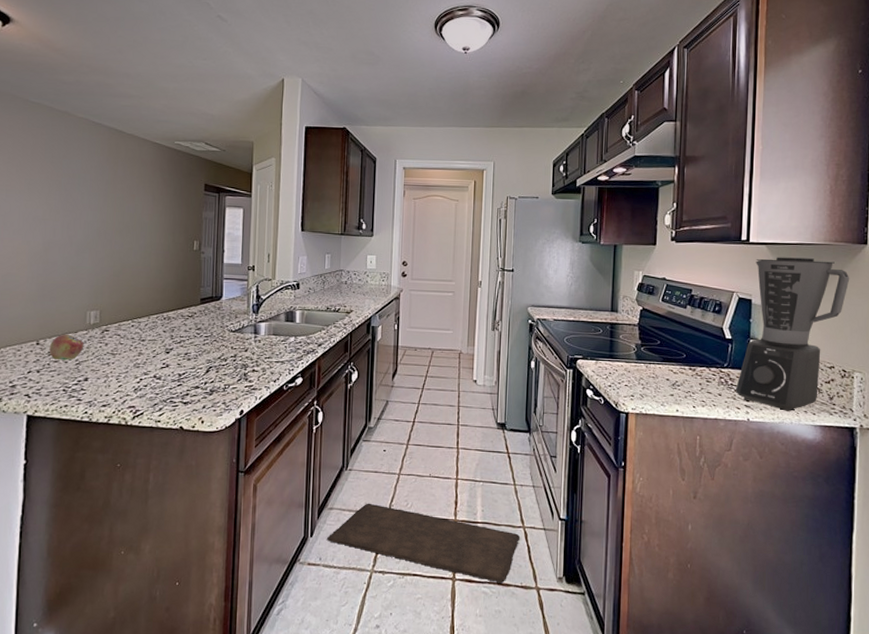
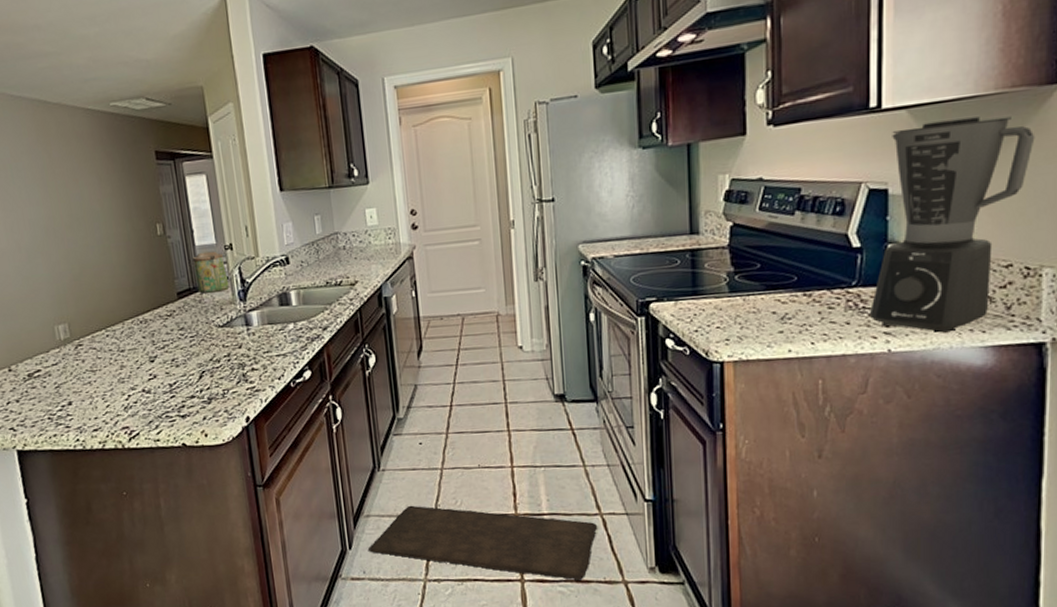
fruit: present [49,334,84,361] -> none [22,355,60,386]
canister: none [218,269,247,304] -> present [192,251,230,295]

